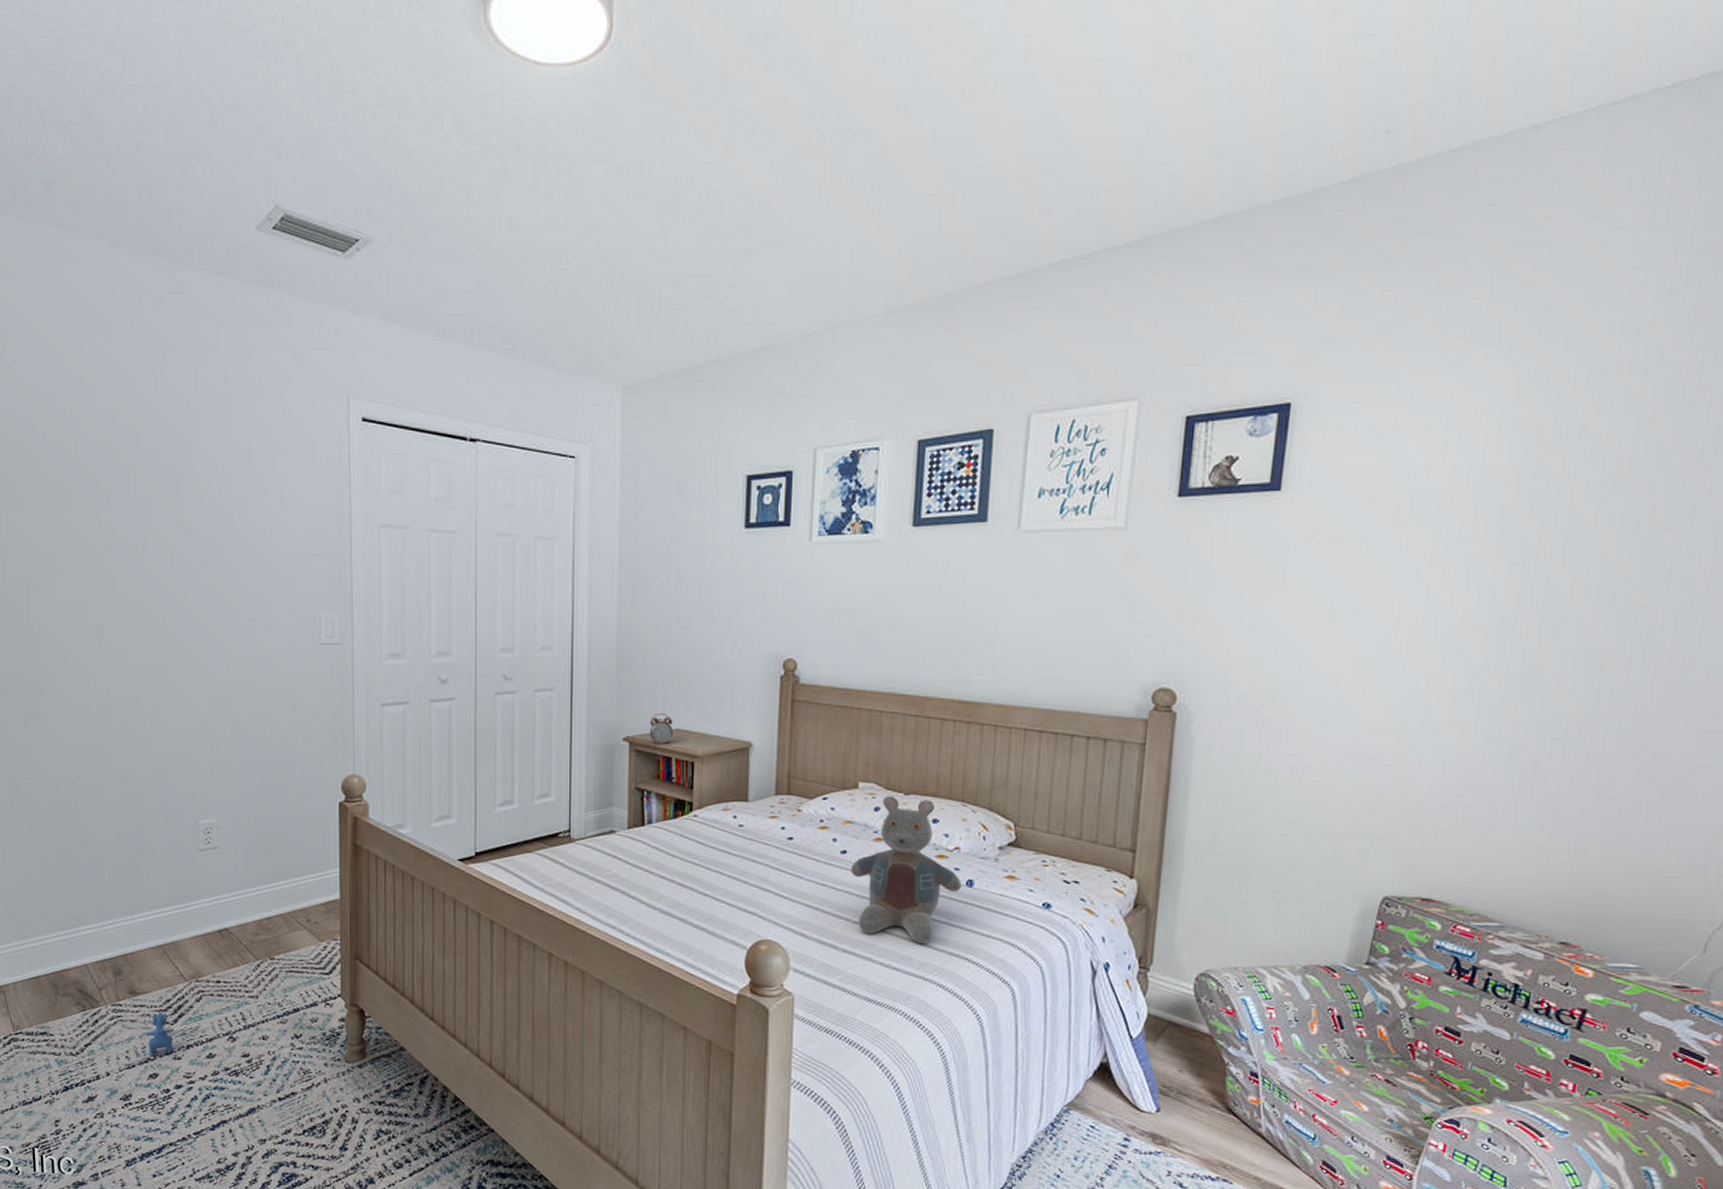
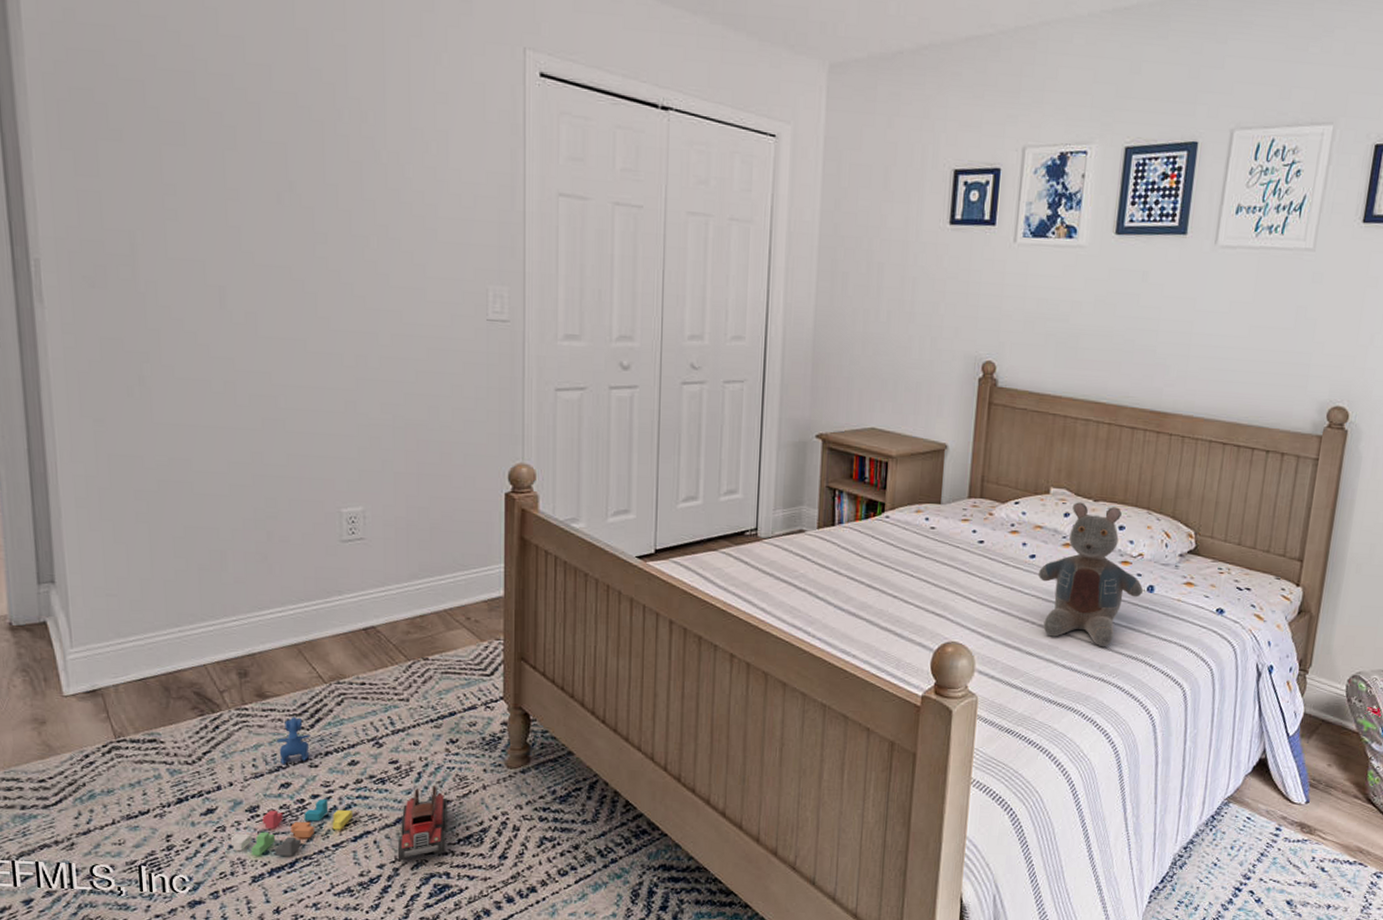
toy blocks: none [107,1090,211,1142] -> present [230,799,352,856]
toy truck: none [250,1078,293,1150] -> present [397,786,447,861]
alarm clock: present [649,712,674,746] -> none [843,410,869,445]

